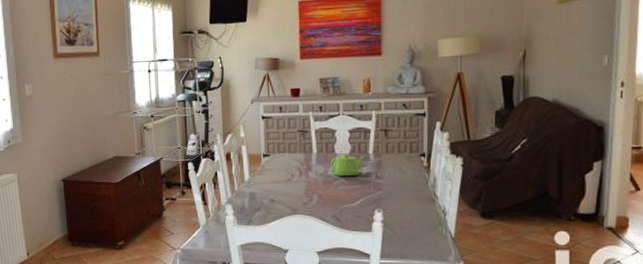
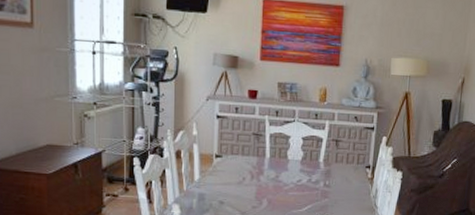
teapot: present [330,154,366,177] -> none [281,161,316,183]

